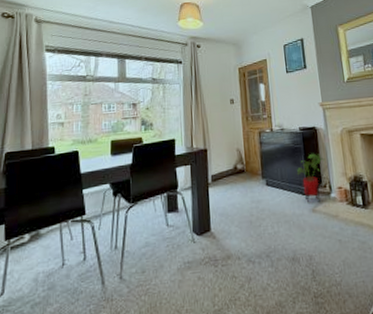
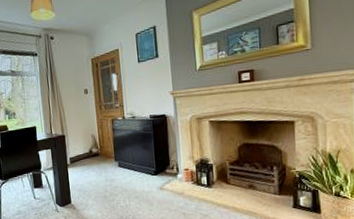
house plant: present [296,153,326,203] -> none [146,138,174,182]

